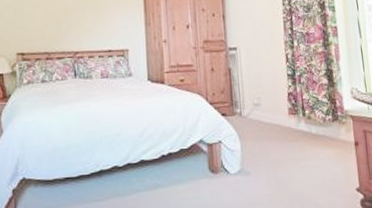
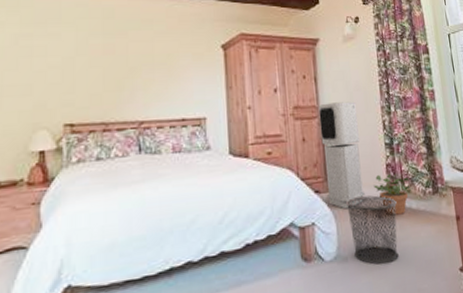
air purifier: none [226,36,267,131] -> present [318,101,365,209]
waste bin: none [249,120,298,180] -> present [345,195,399,265]
potted plant: none [275,101,315,138] -> present [373,173,414,215]

